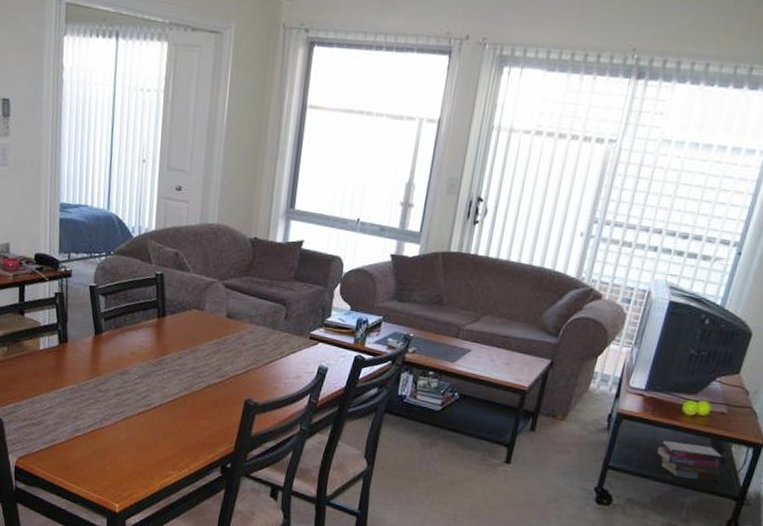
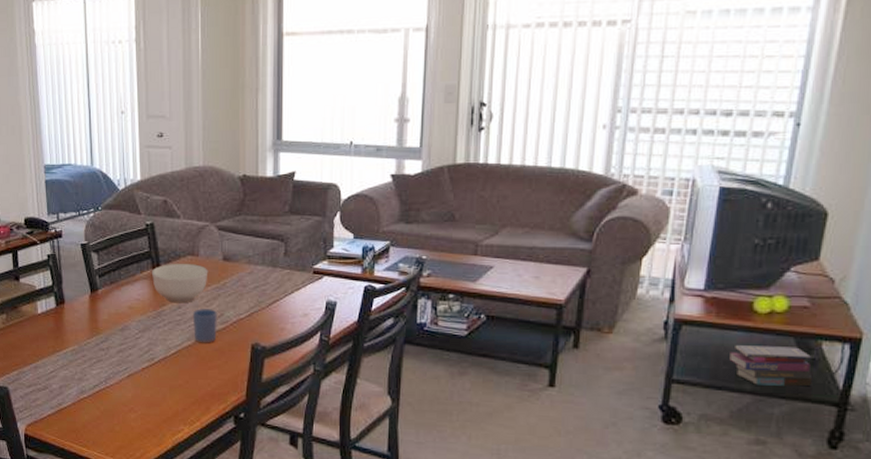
bowl: none [156,315,212,355] -> present [151,263,208,303]
mug: none [191,361,216,395] -> present [192,309,218,343]

